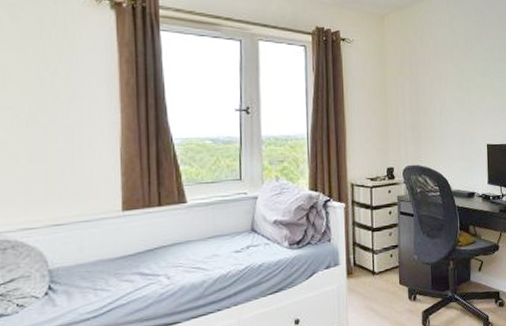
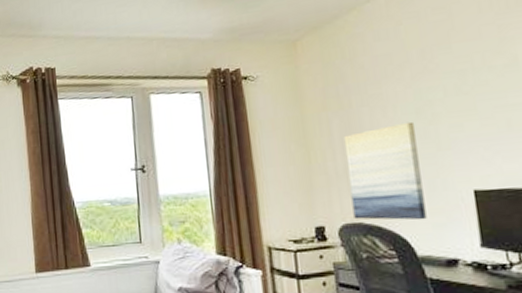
wall art: none [412,91,459,164] -> present [343,121,427,220]

